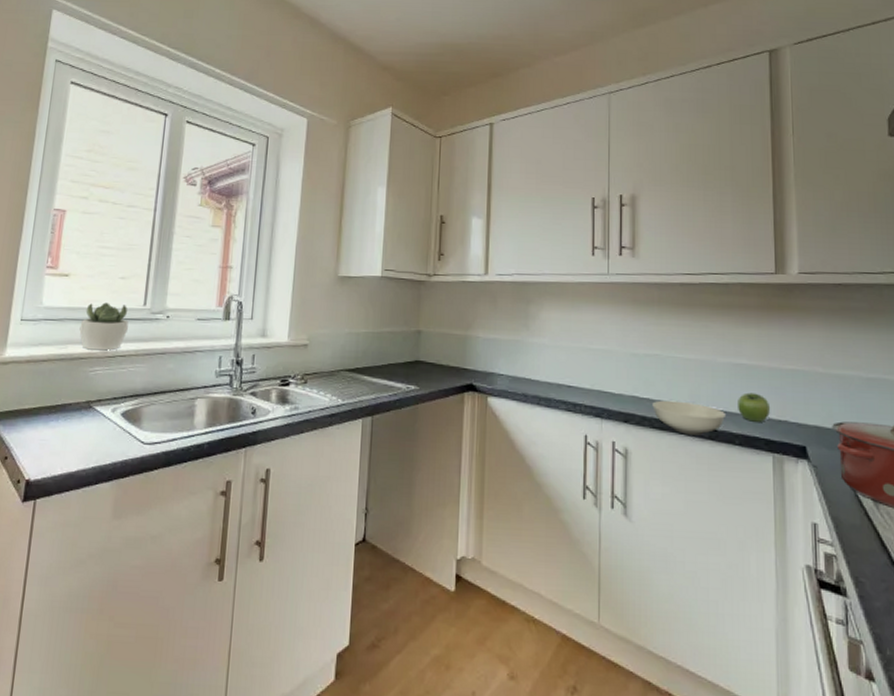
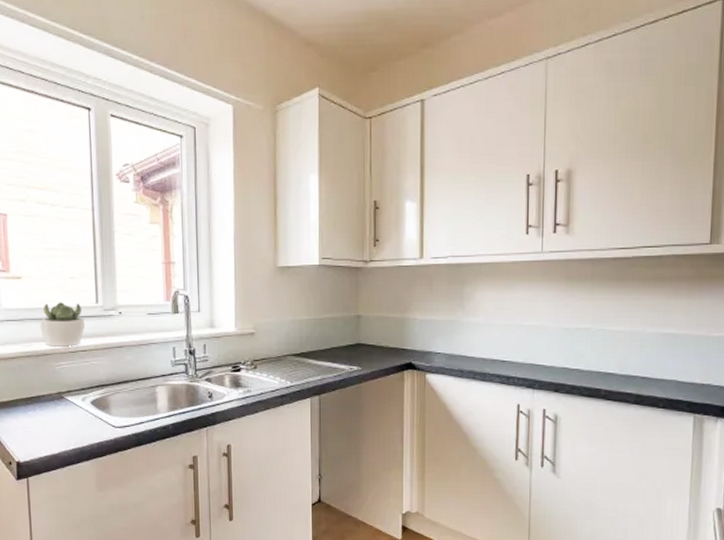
bowl: present [652,400,727,435] -> none [582,370,652,400]
fruit: present [738,392,771,422] -> none [664,360,695,386]

